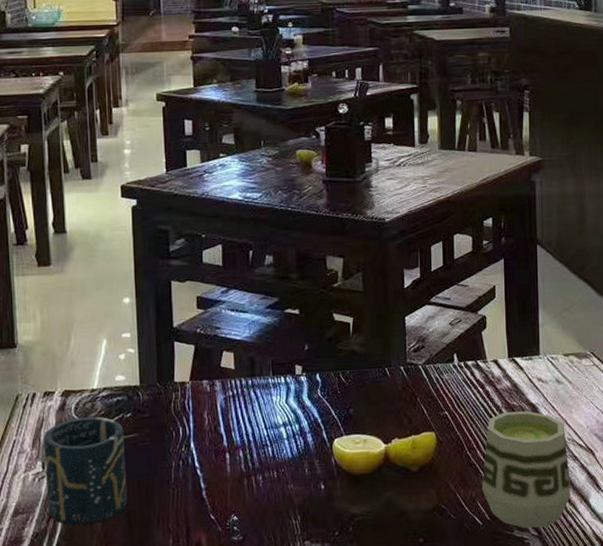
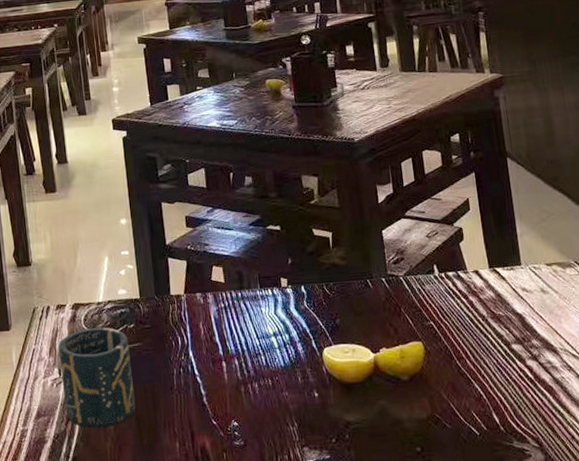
cup: present [481,411,571,528] -> none [474,320,569,439]

